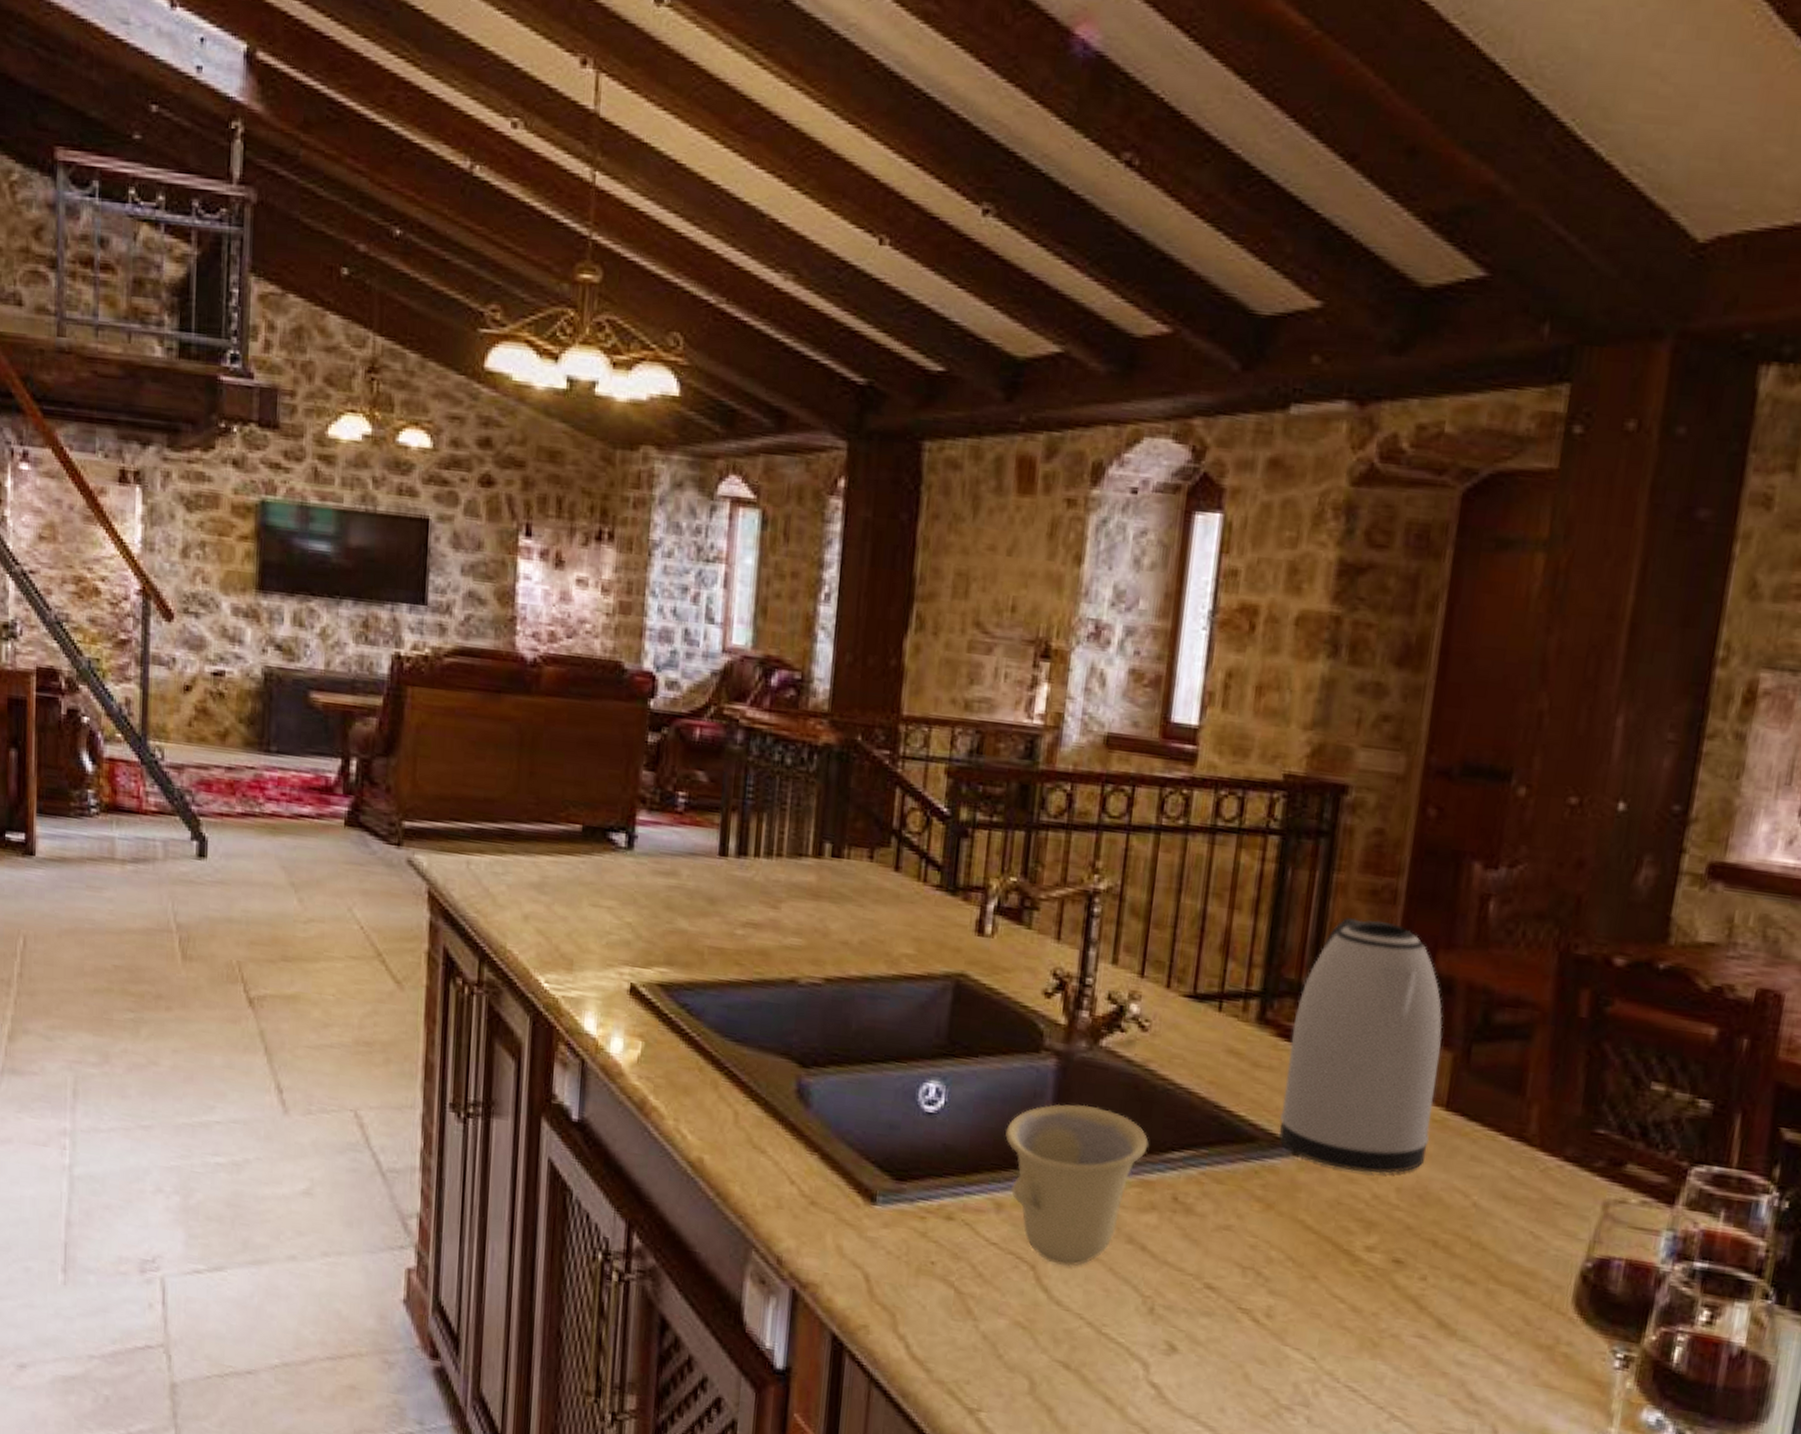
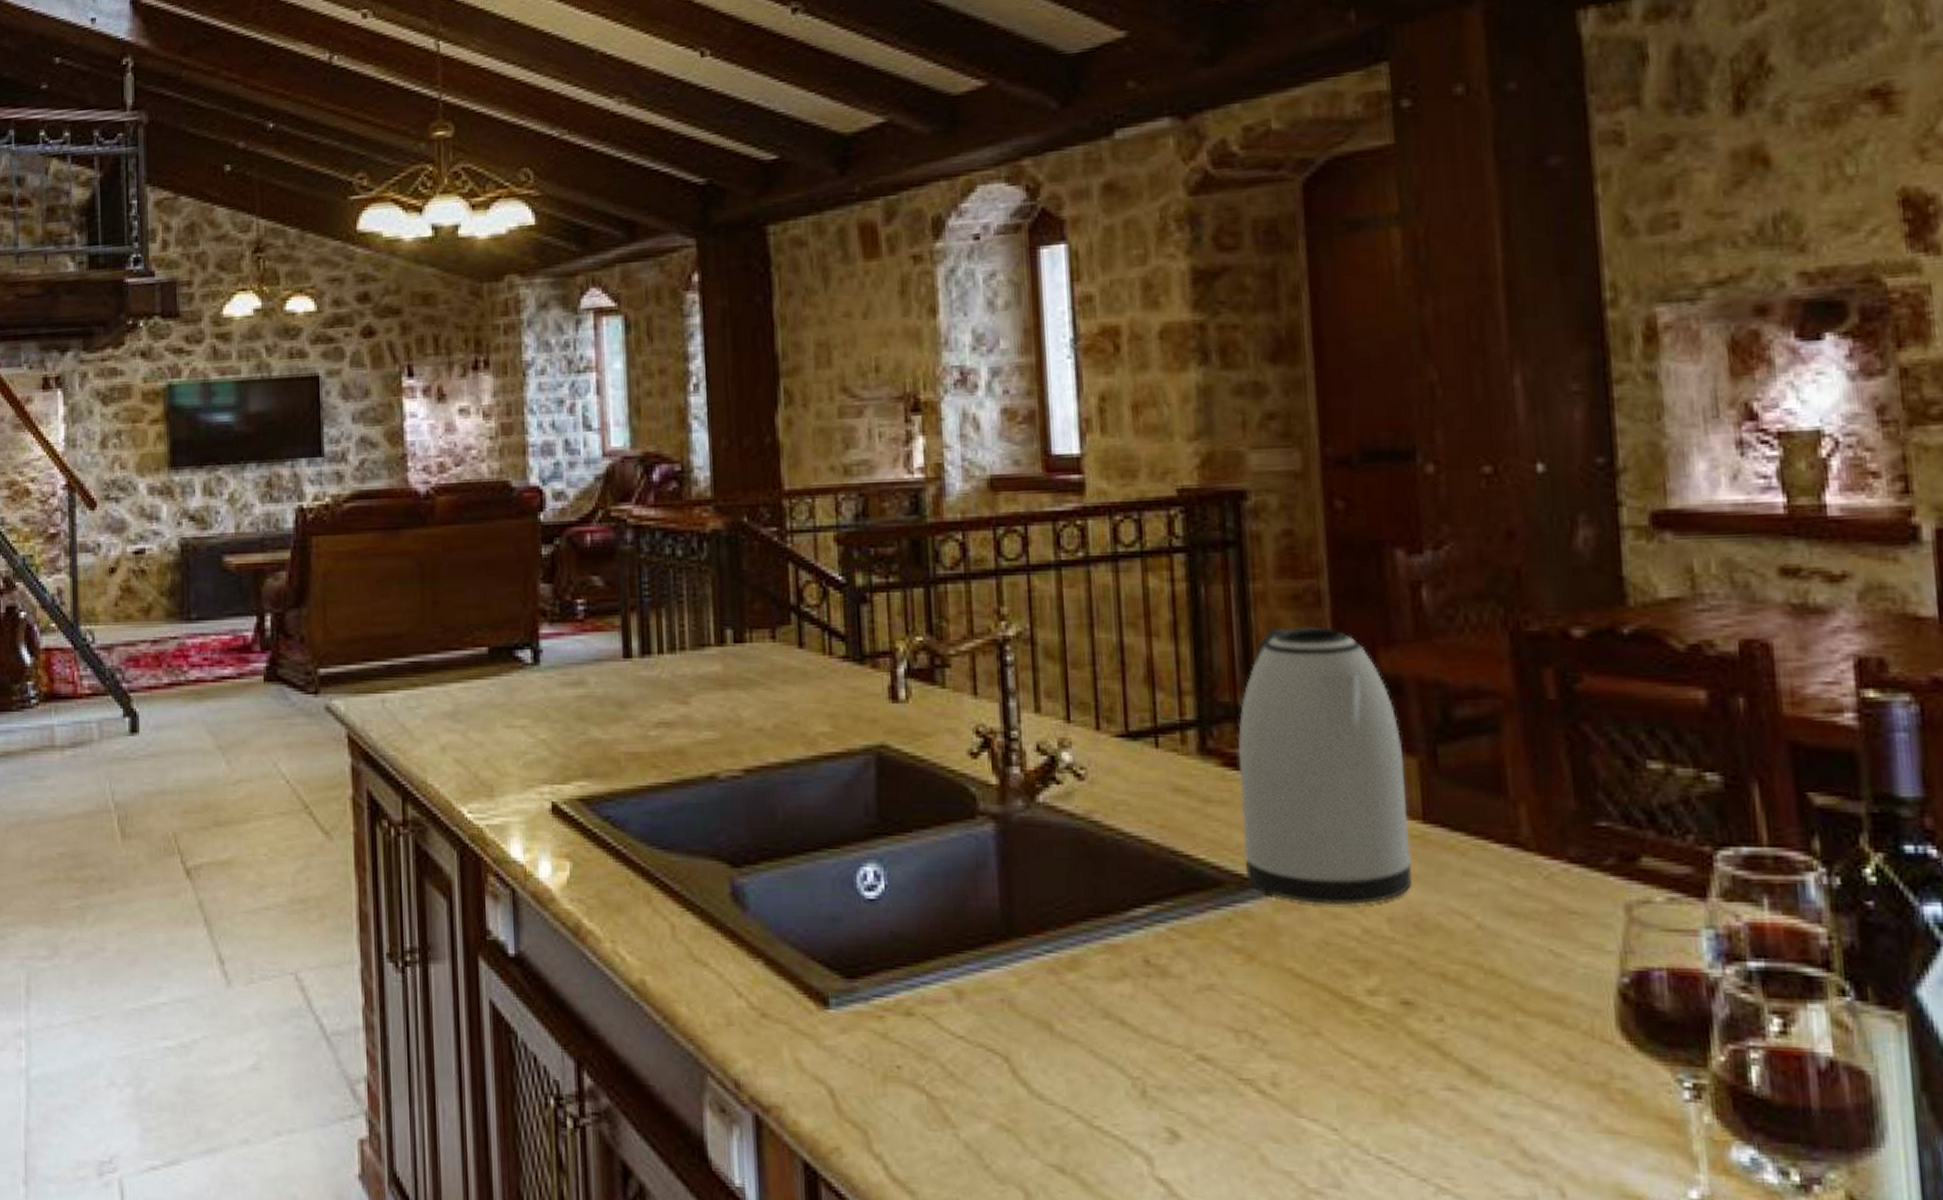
cup: present [1005,1103,1149,1266] -> none [954,868,1107,1054]

